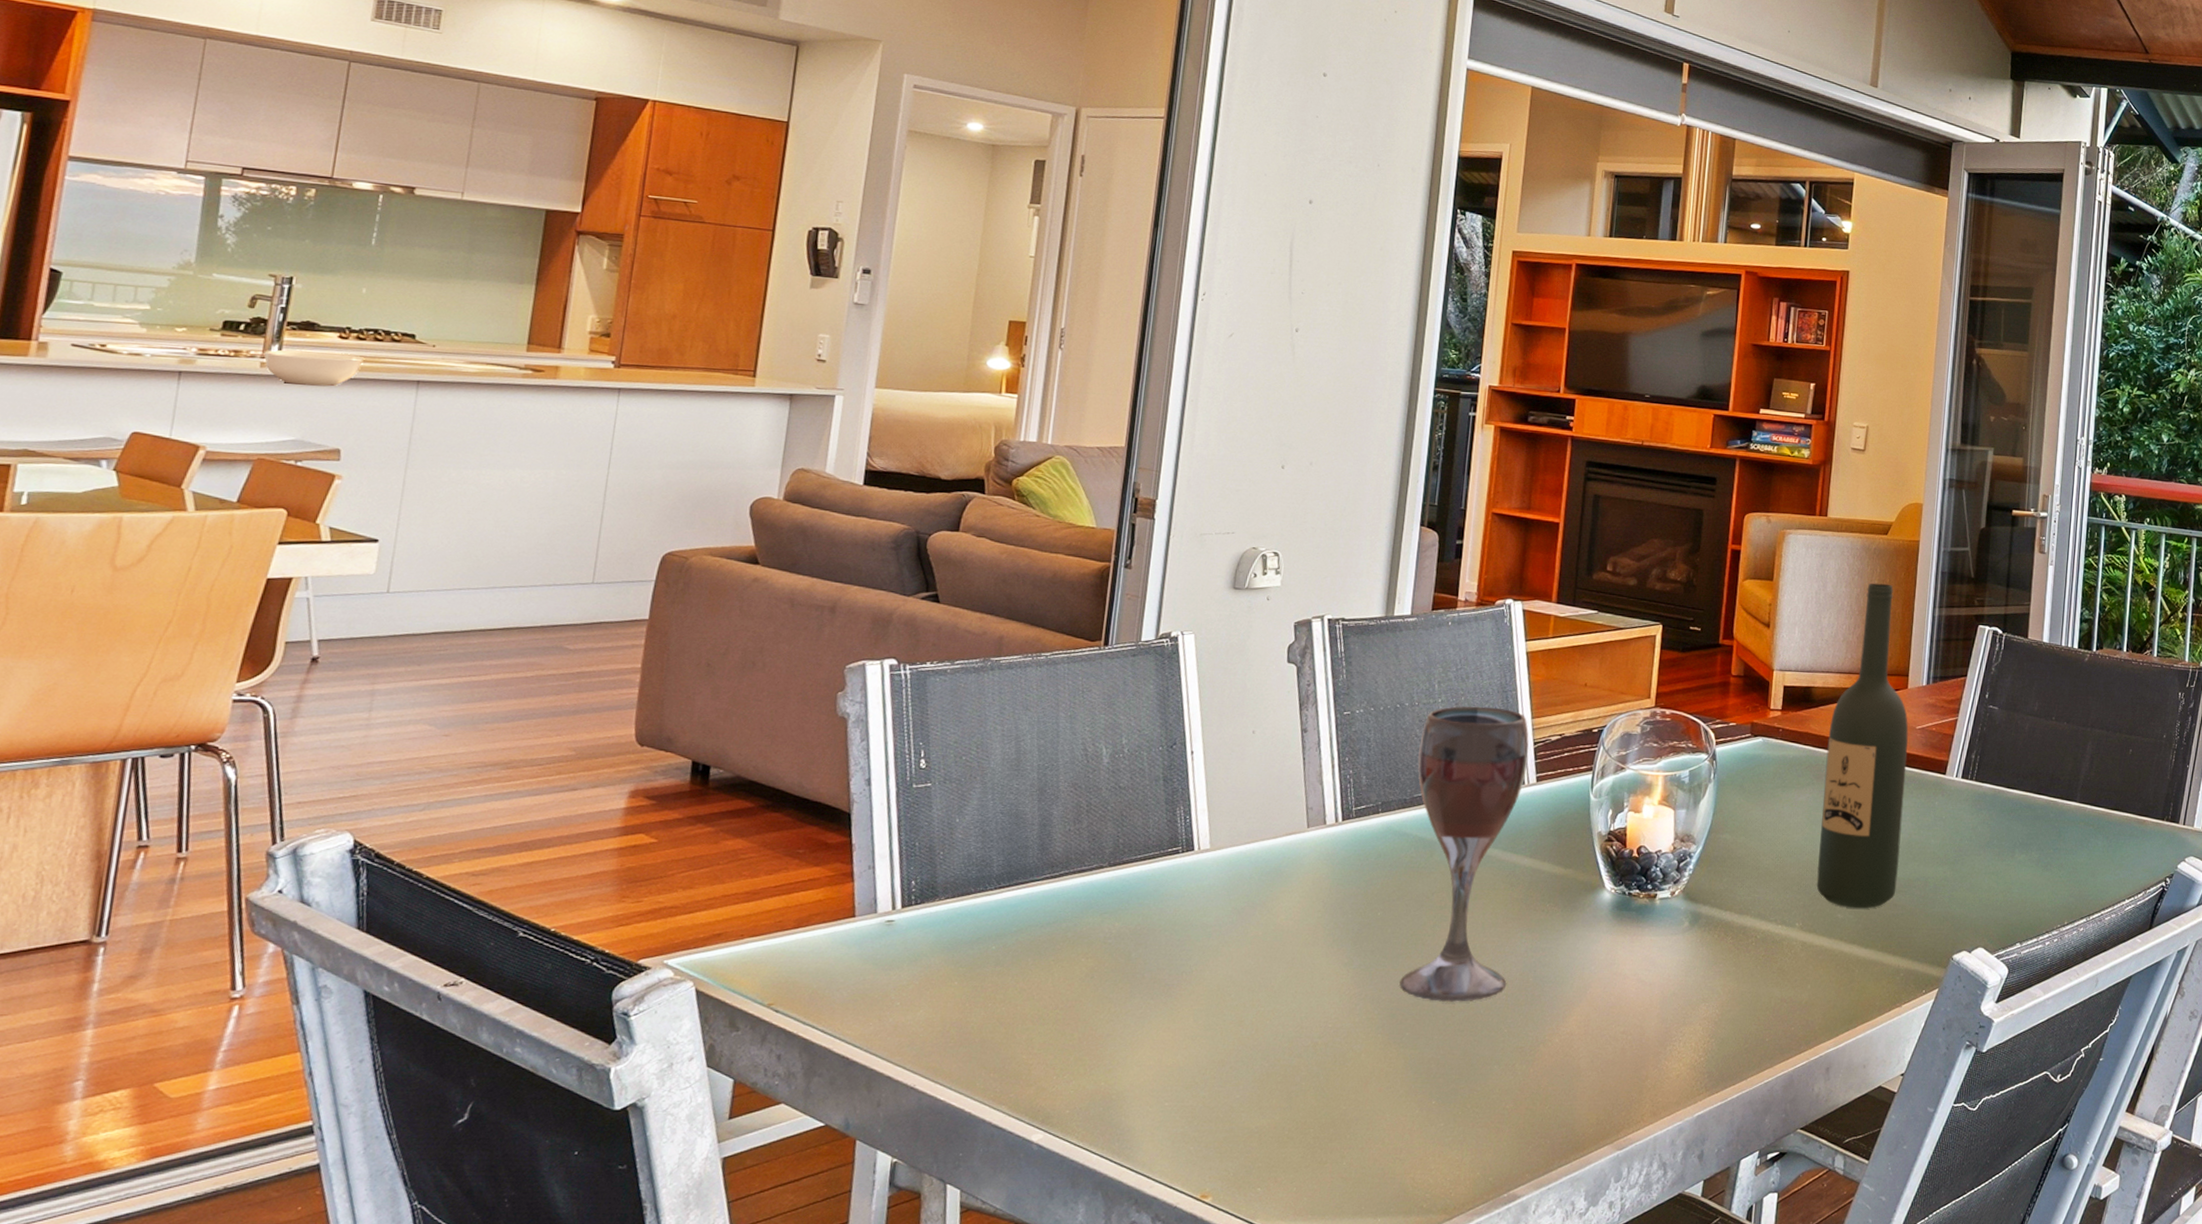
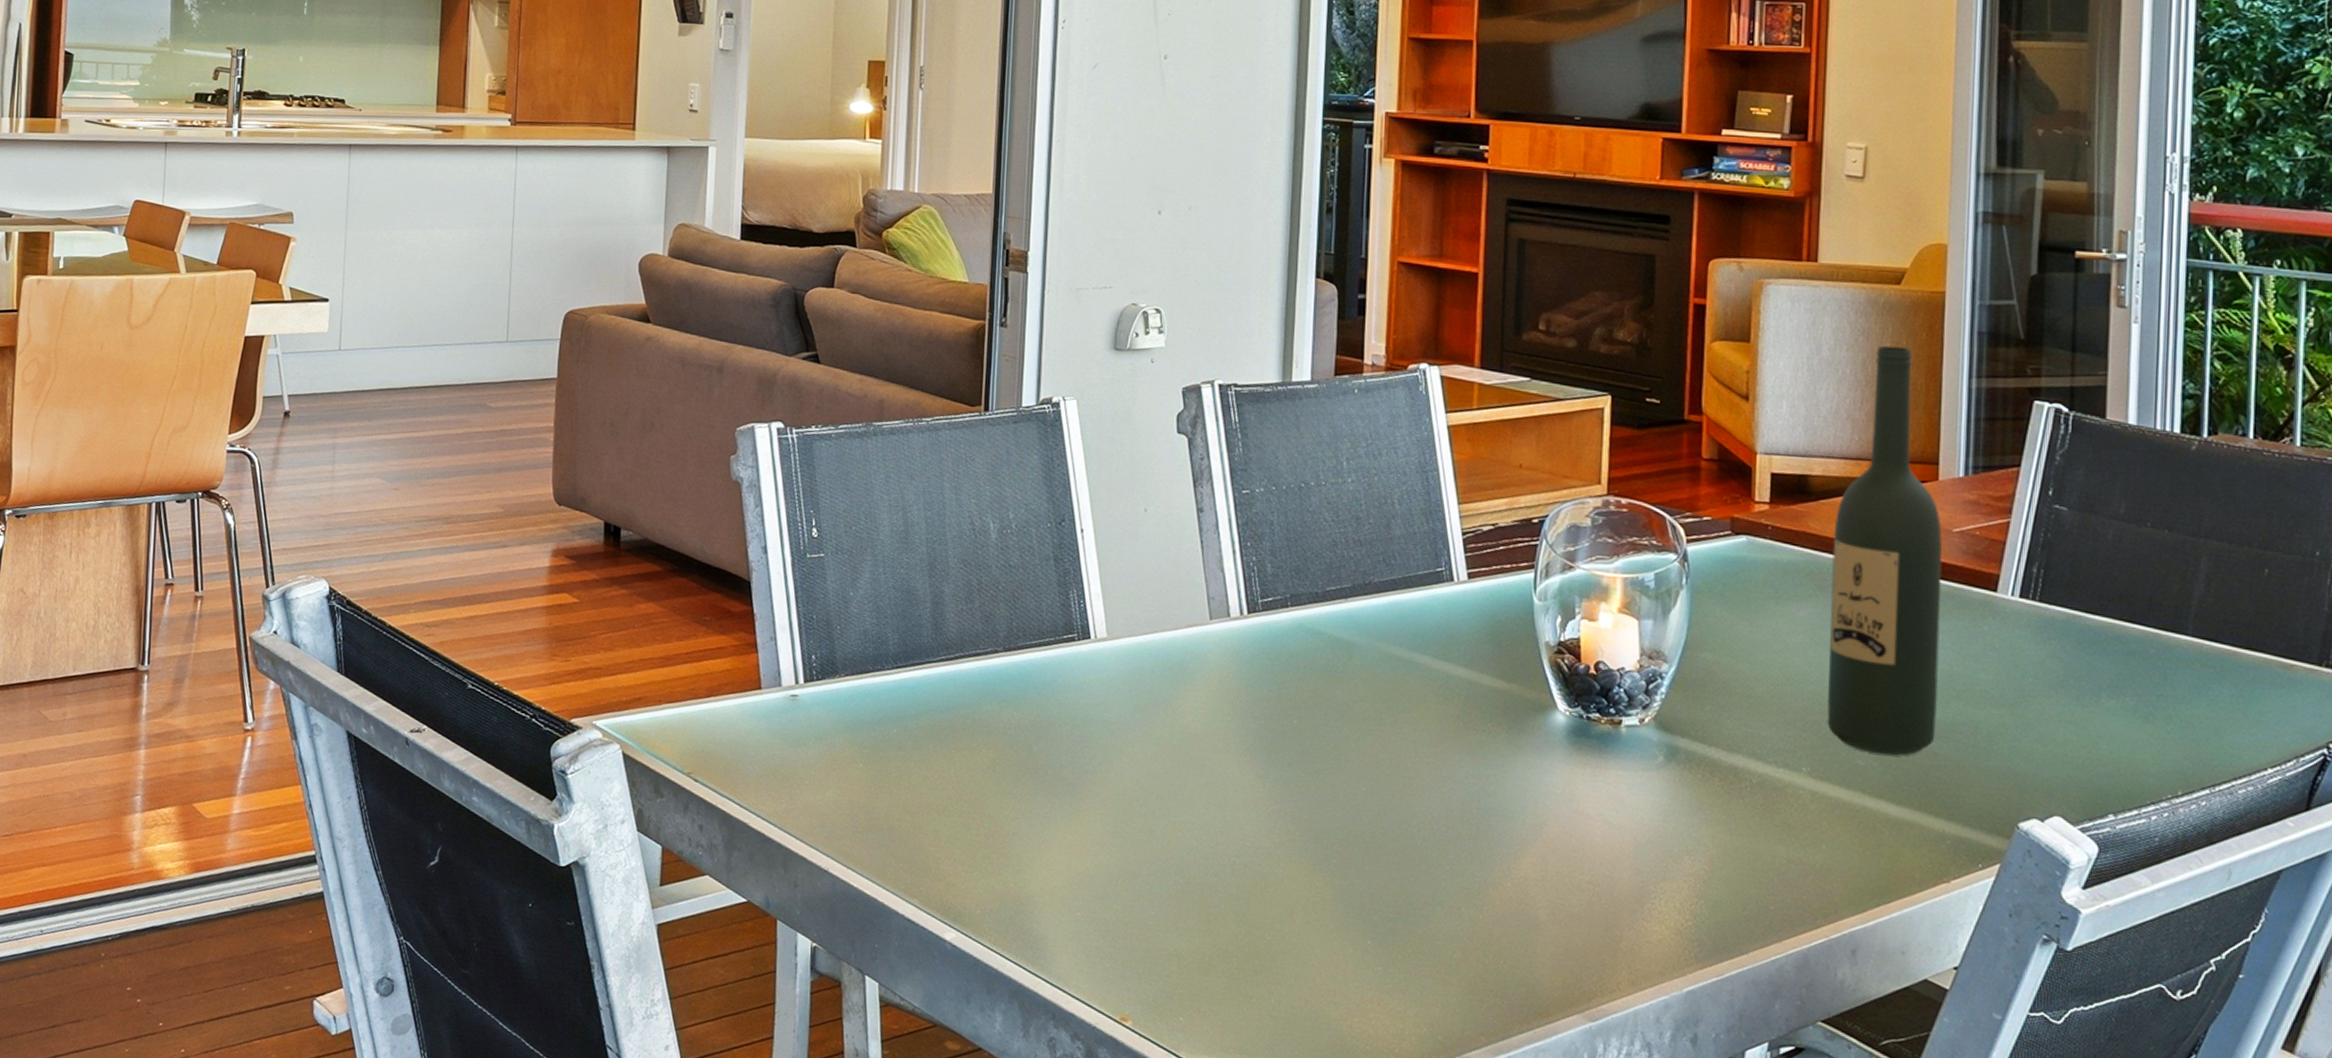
bowl: present [263,350,364,387] -> none [227,119,305,153]
cup: present [1399,706,1529,1002] -> none [1322,487,1457,830]

